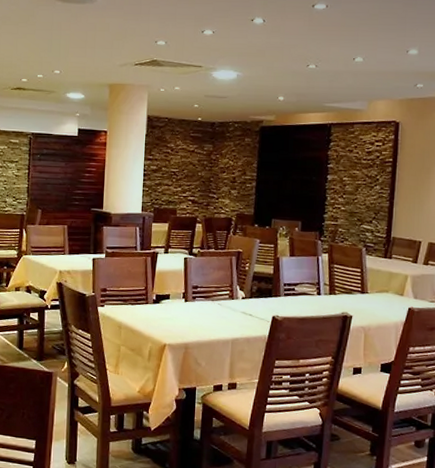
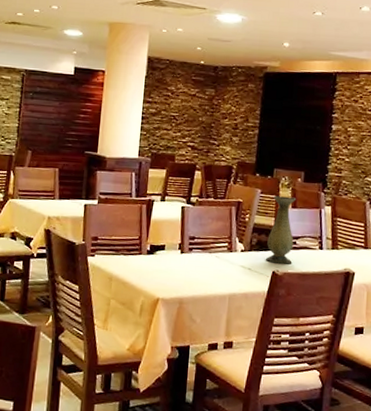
vase: none [265,245,294,310] -> present [265,196,297,264]

